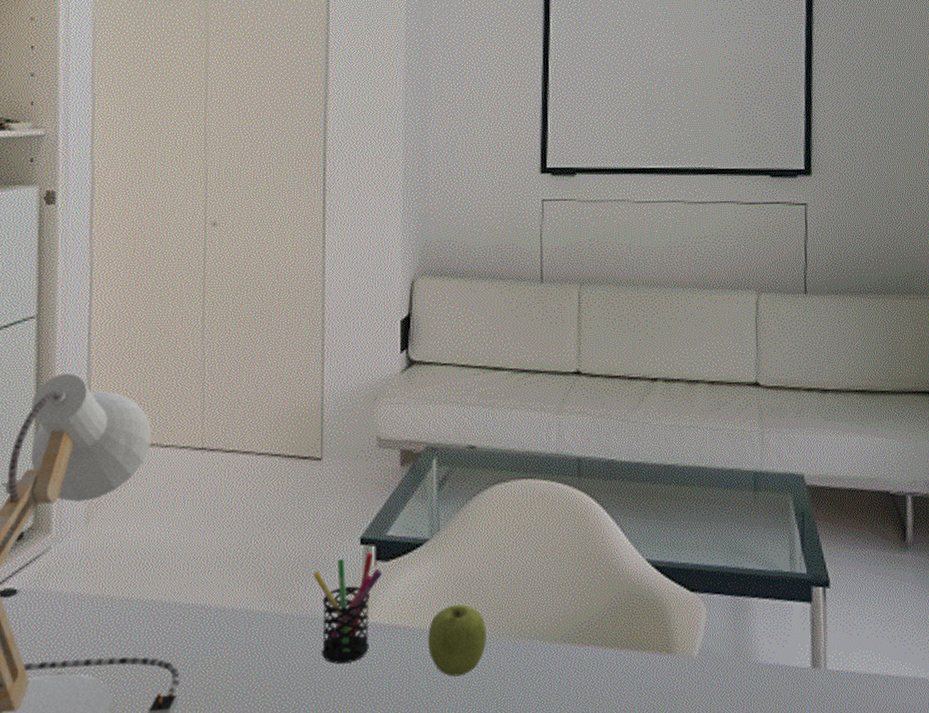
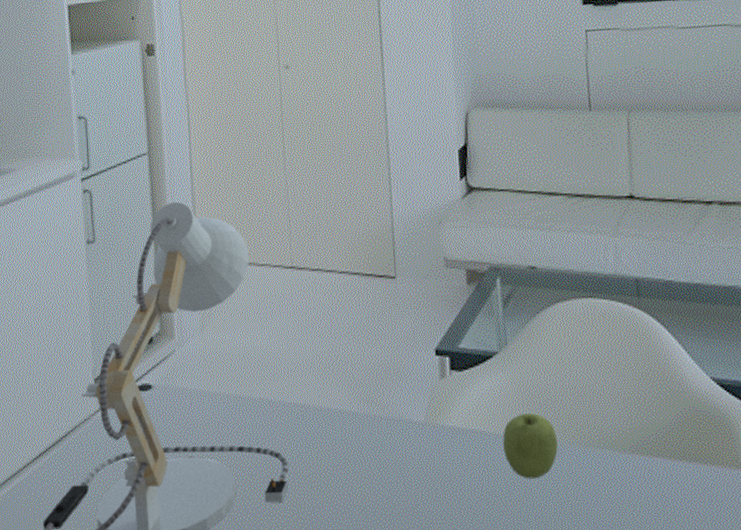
pen holder: present [313,552,382,664] -> none [395,362,457,461]

